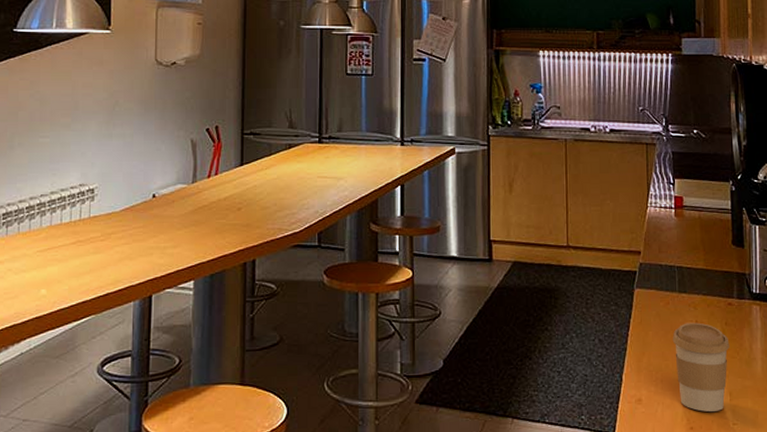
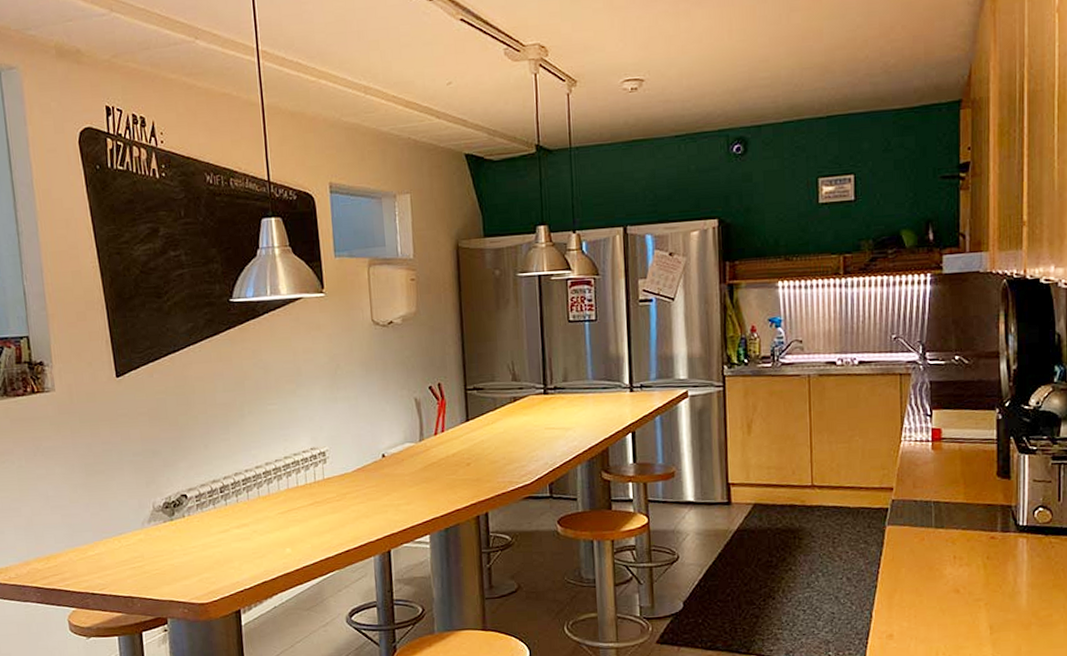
coffee cup: present [672,322,730,412] -> none [927,557,992,646]

